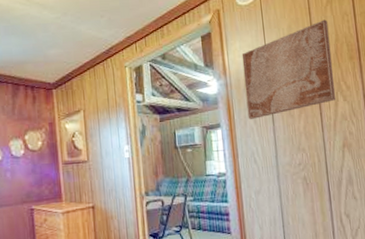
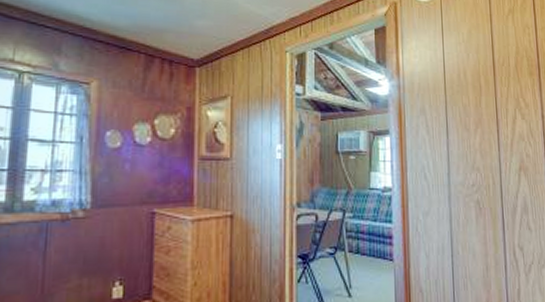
wall art: present [241,19,337,119] -> none [417,29,515,129]

